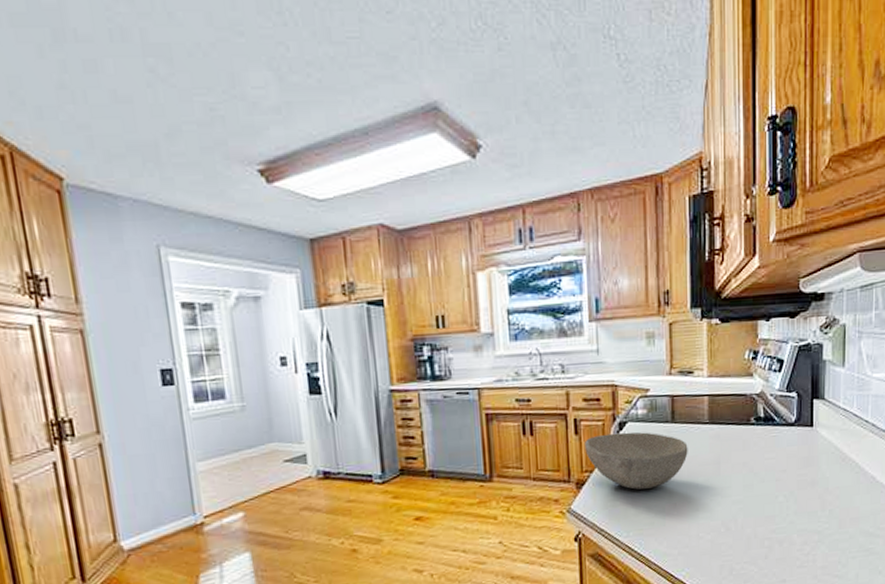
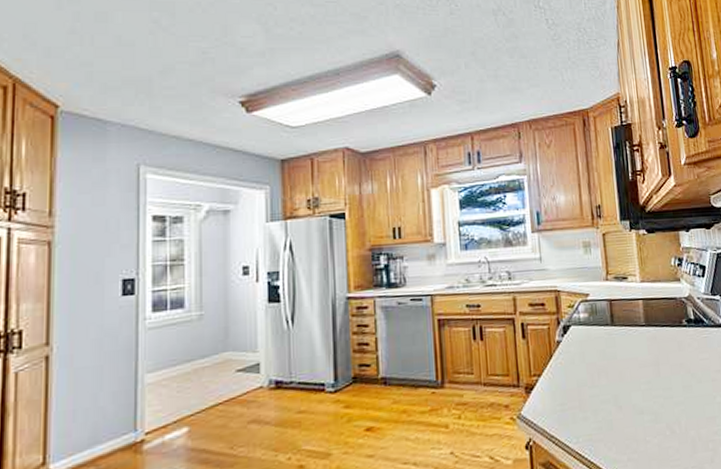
bowl: present [585,432,688,490] -> none [532,335,629,393]

